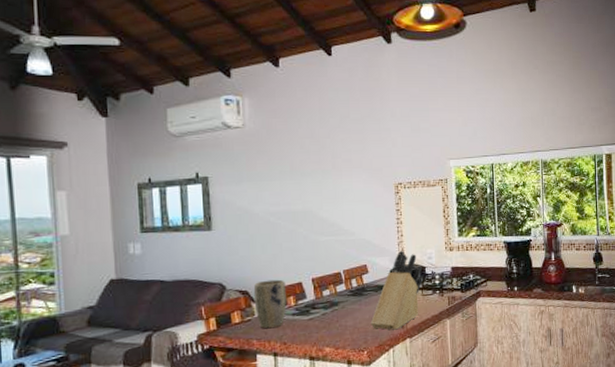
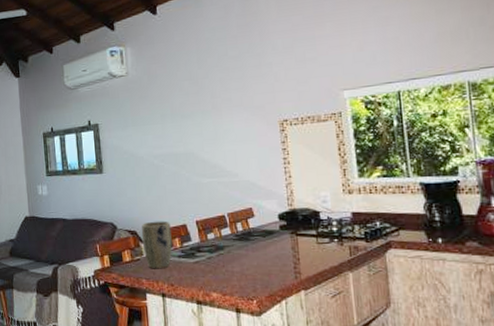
knife block: present [370,250,424,330] -> none [259,192,318,280]

